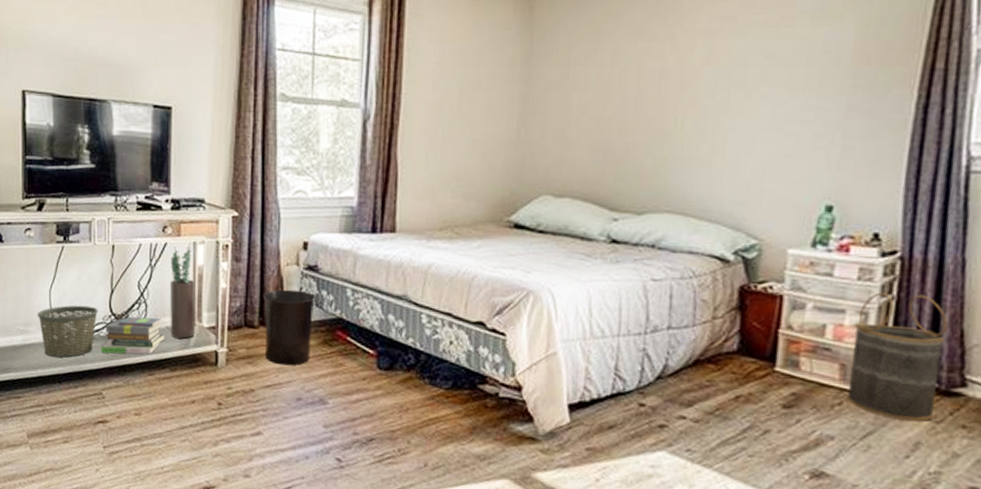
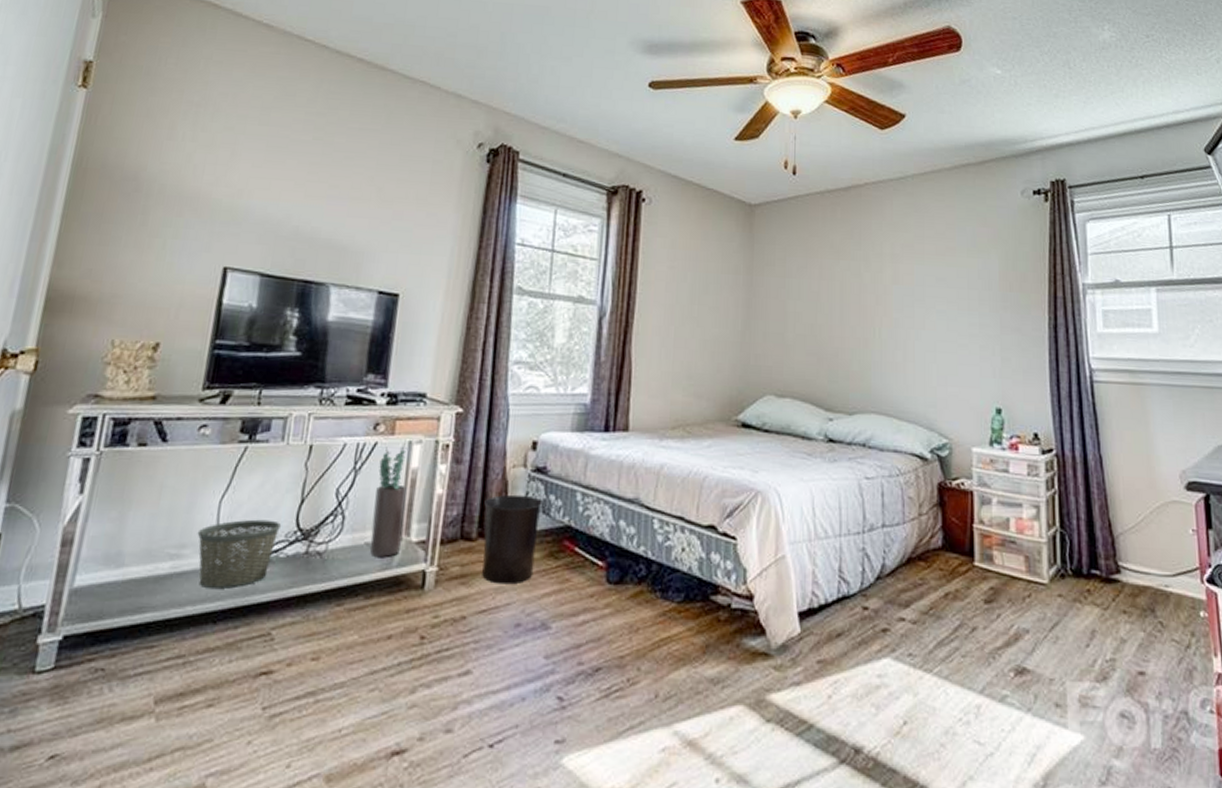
books: present [101,316,165,354] -> none [278,531,363,580]
basket: present [846,292,948,422] -> none [1031,487,1102,610]

